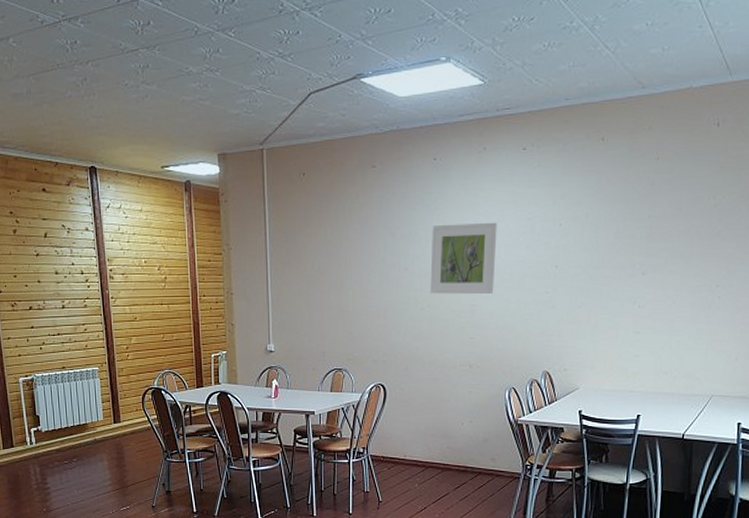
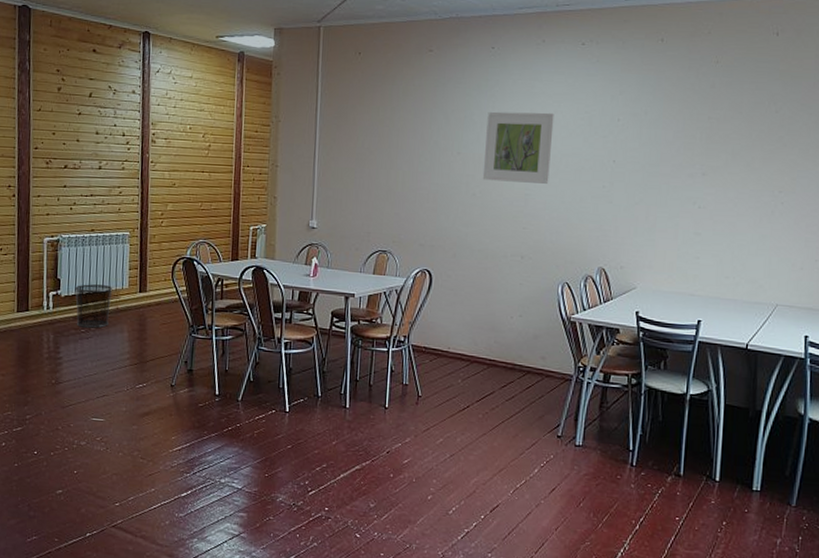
waste bin: none [54,419,89,459] -> present [75,284,113,329]

